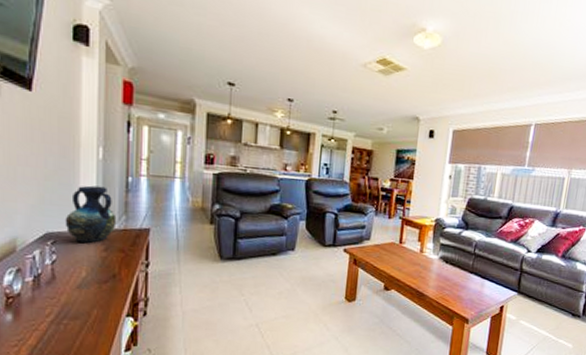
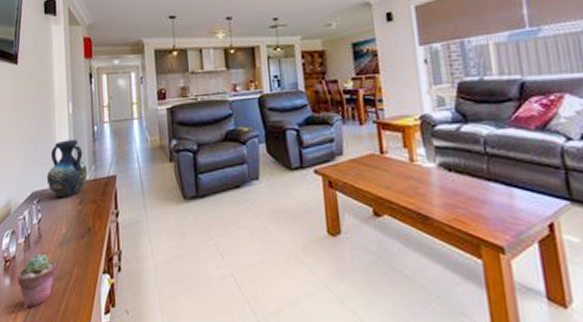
potted succulent: none [21,294,73,343] -> present [17,254,57,309]

